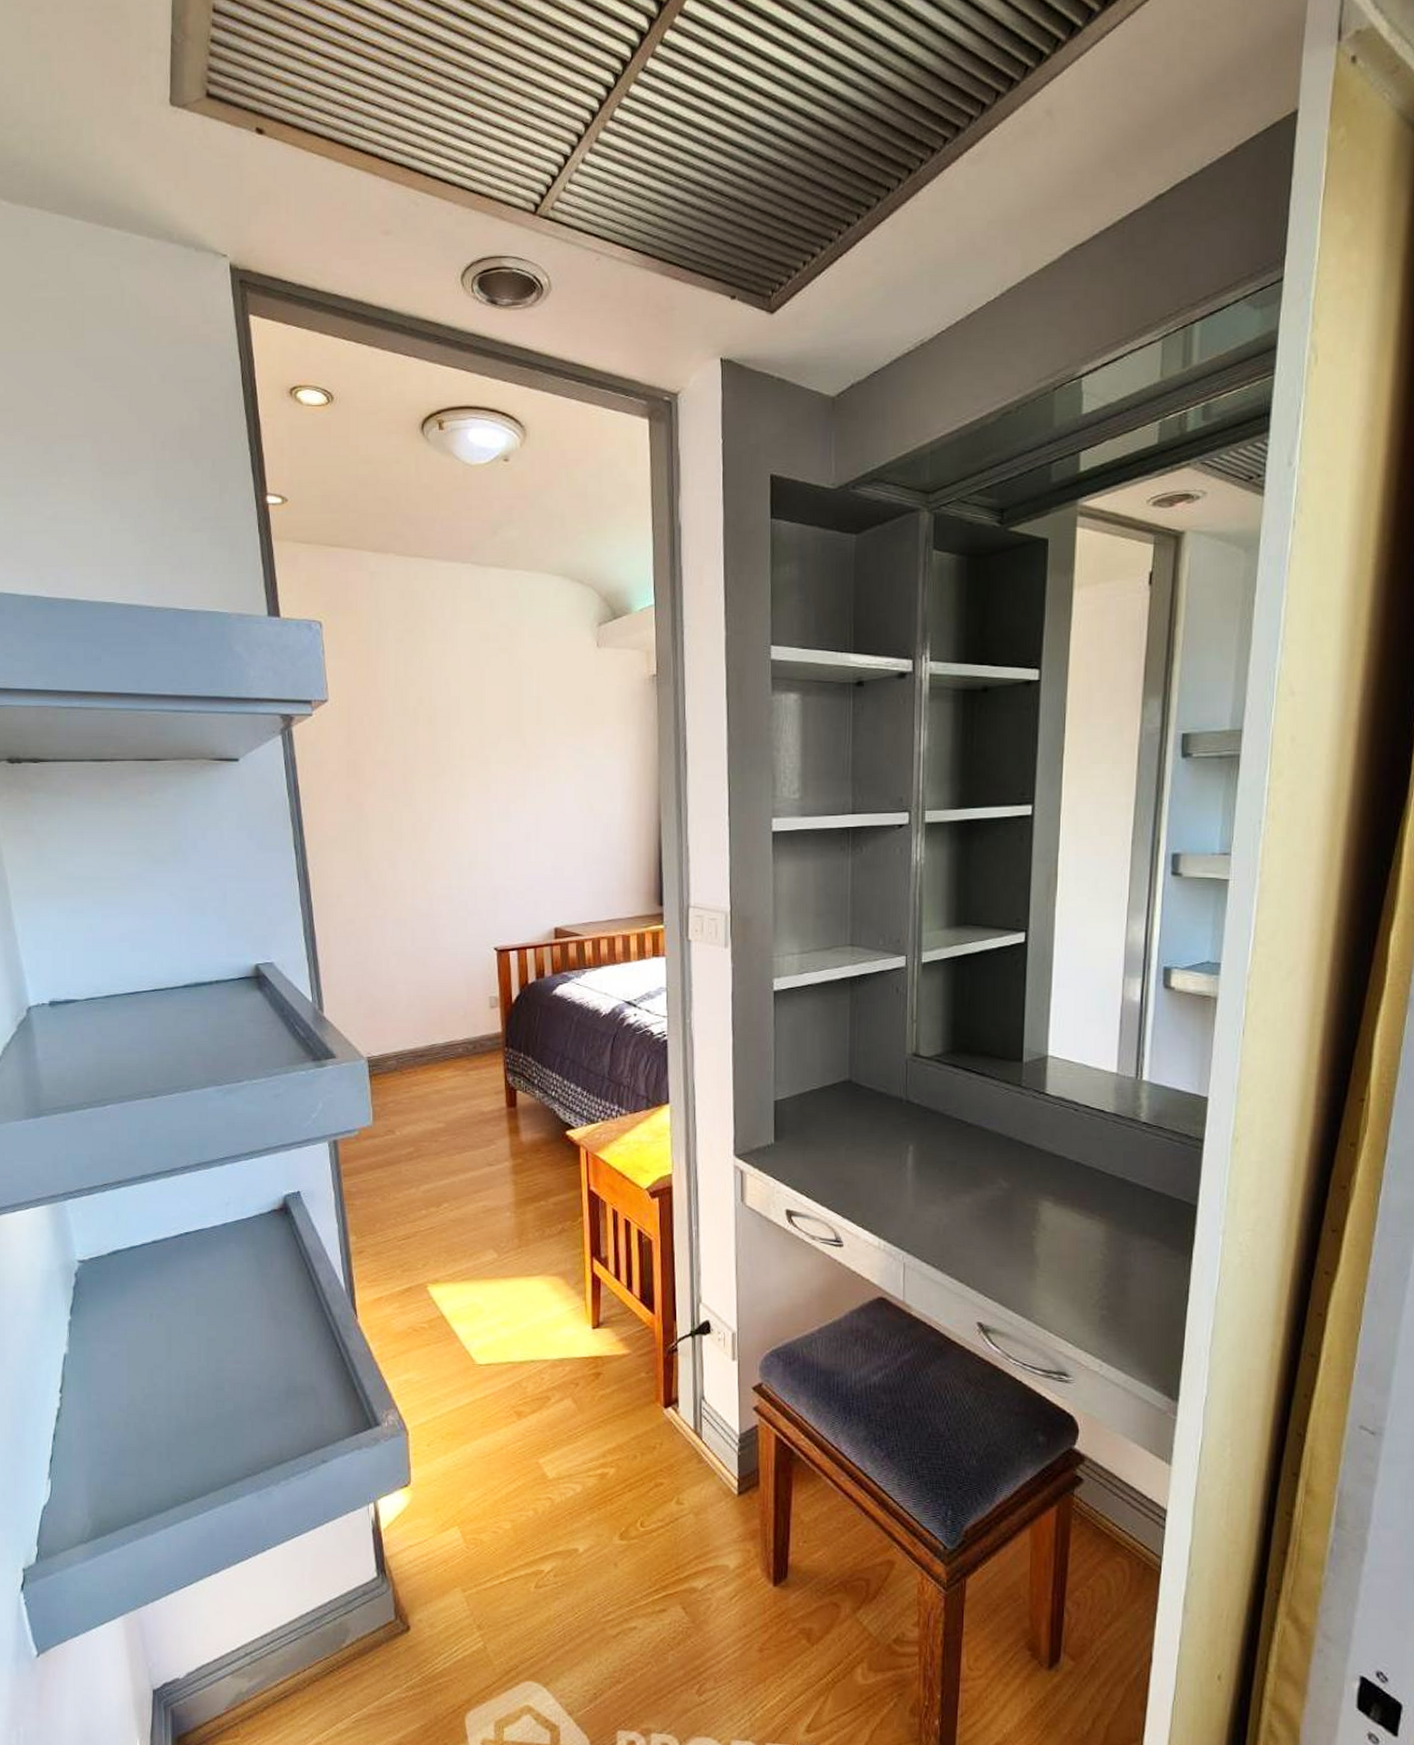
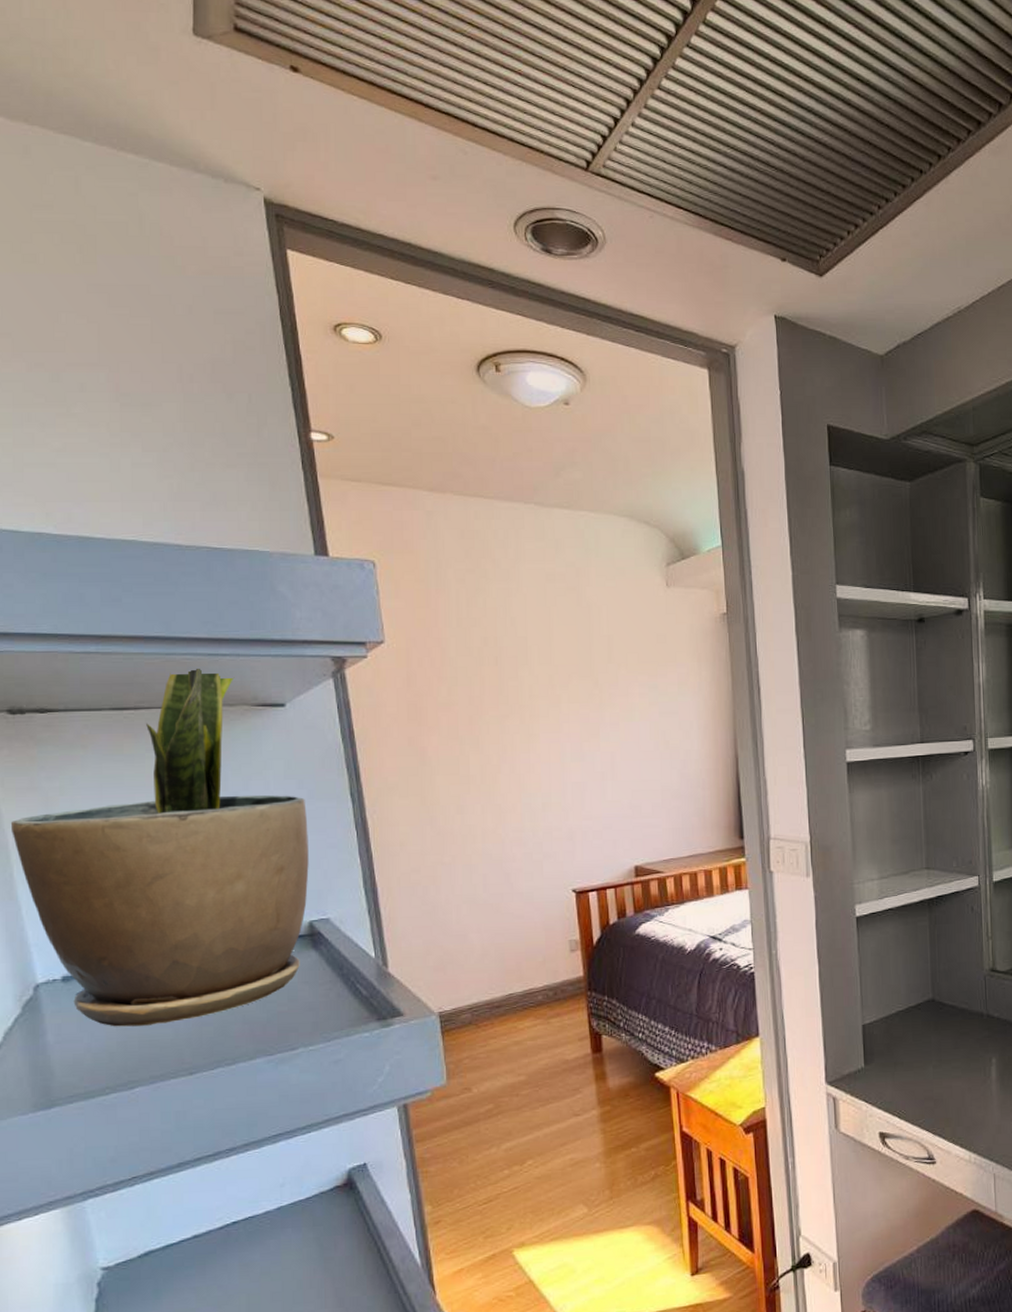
potted plant: none [9,724,256,1050] -> present [10,669,309,1027]

